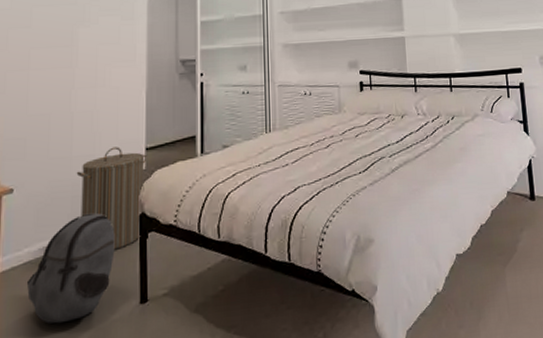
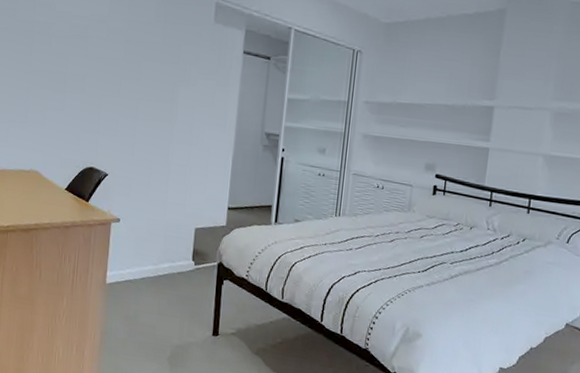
backpack: present [26,213,115,324] -> none [126,252,197,335]
laundry hamper: present [76,146,148,250] -> none [169,200,229,288]

